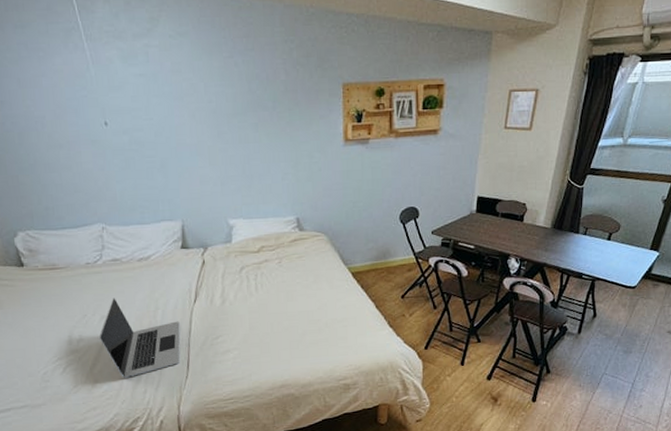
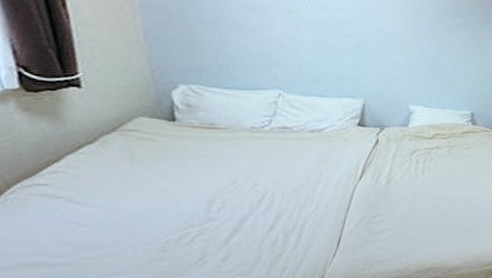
laptop: present [98,298,180,378] -> none [244,166,340,253]

